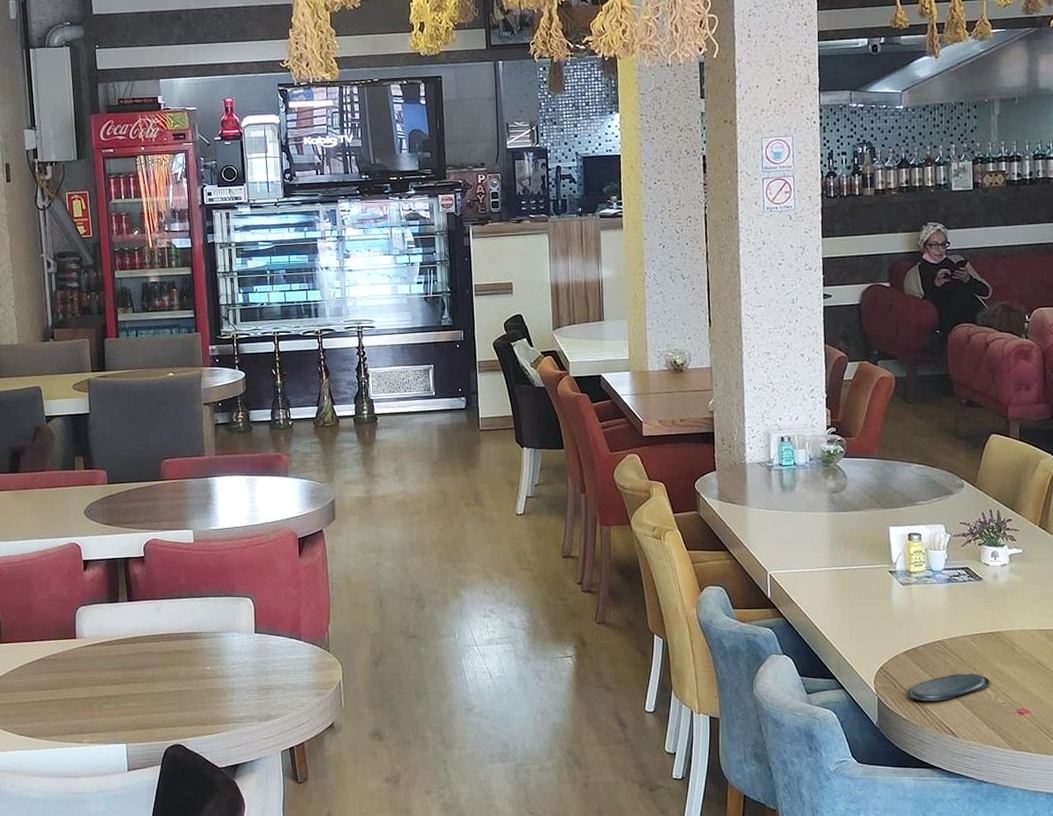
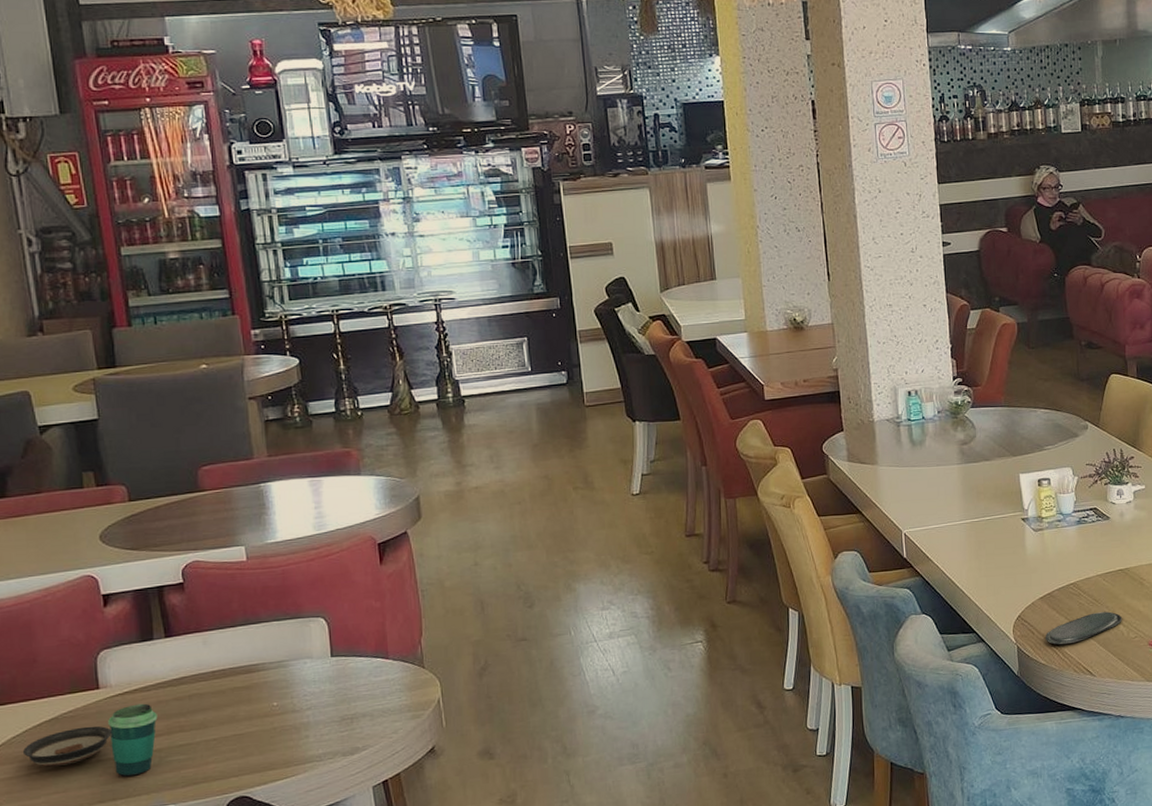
saucer: none [17,669,83,699] -> present [22,726,112,767]
cup: none [81,655,118,715] -> present [108,703,158,777]

